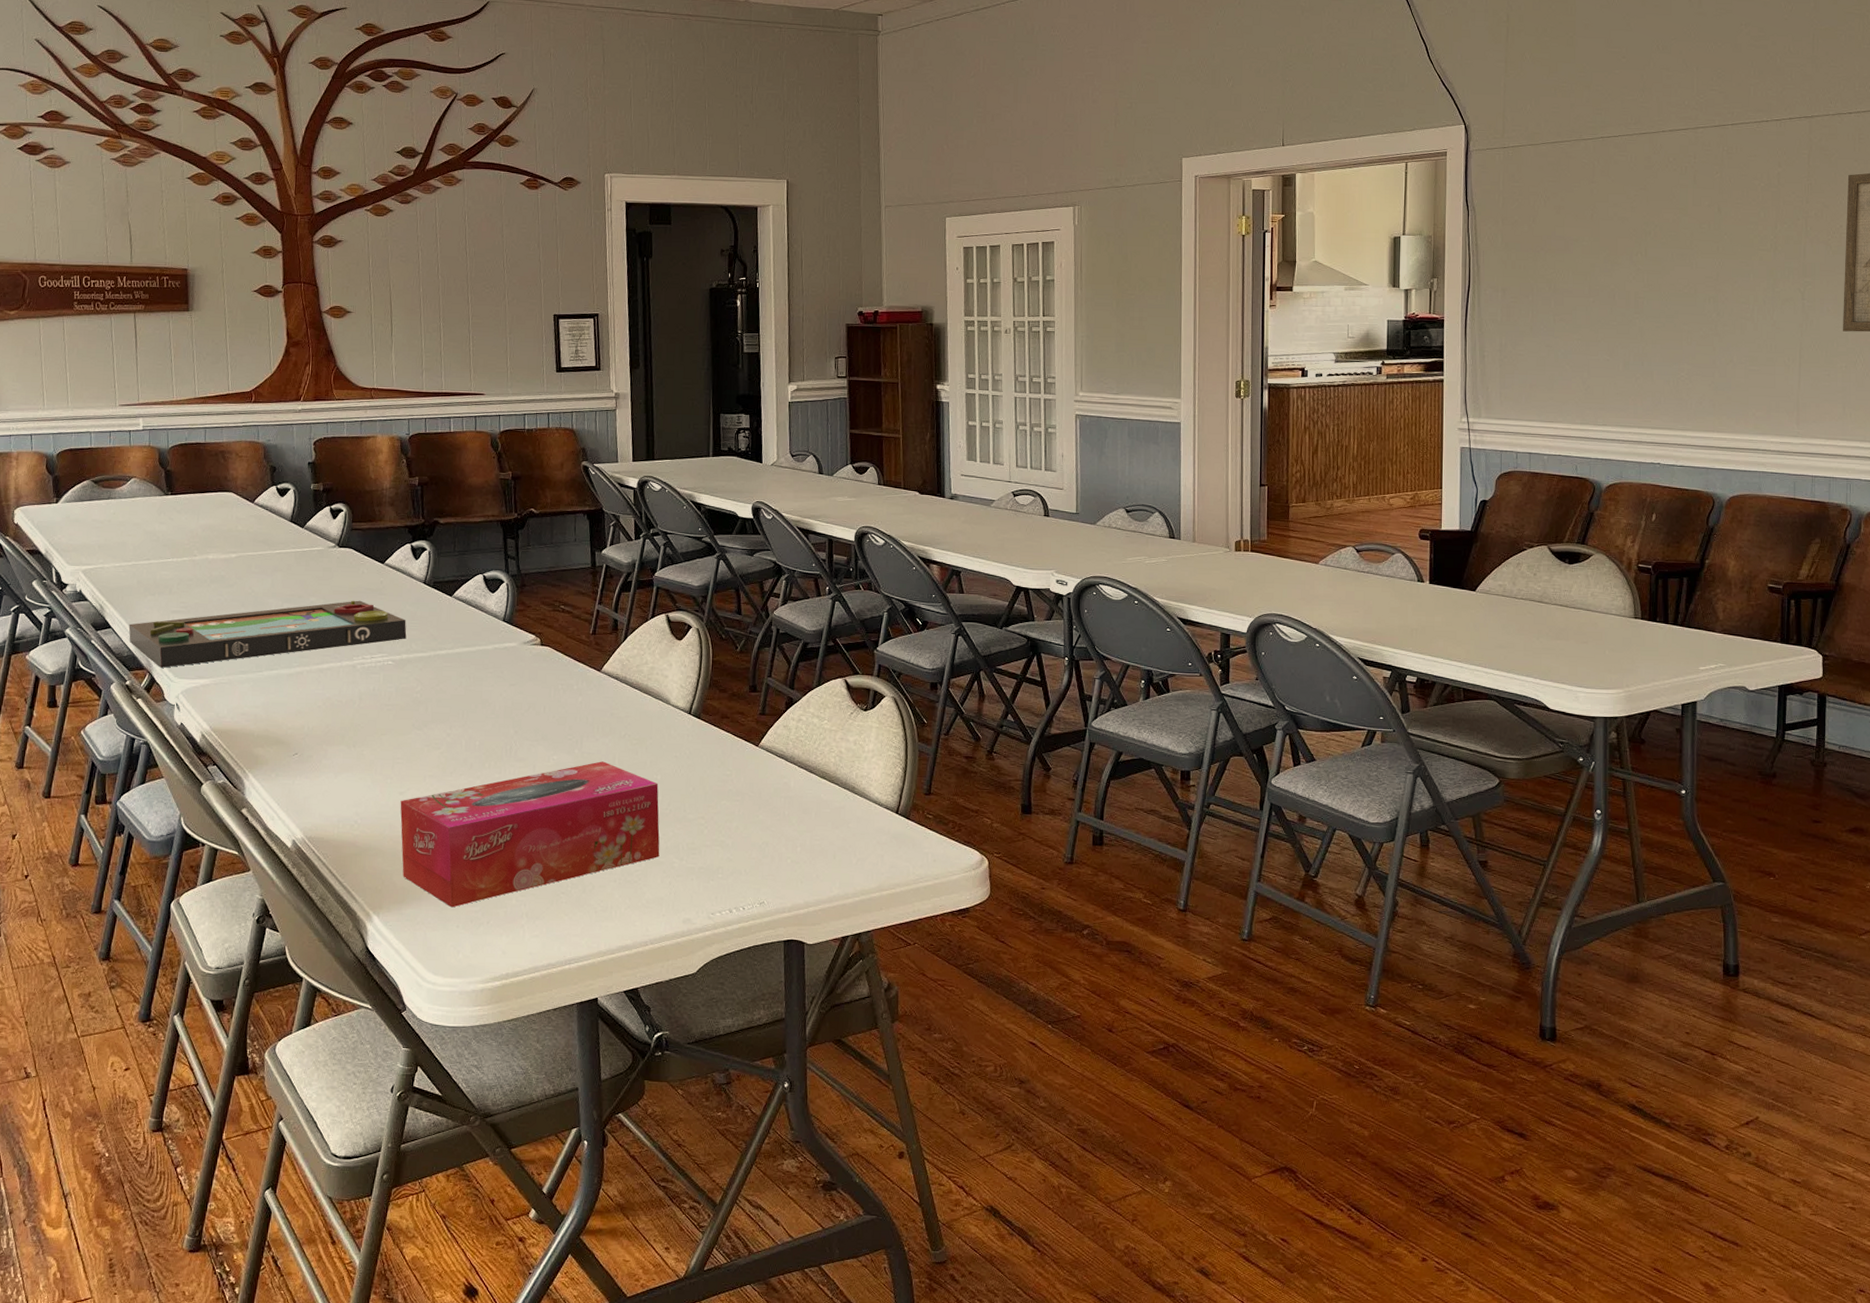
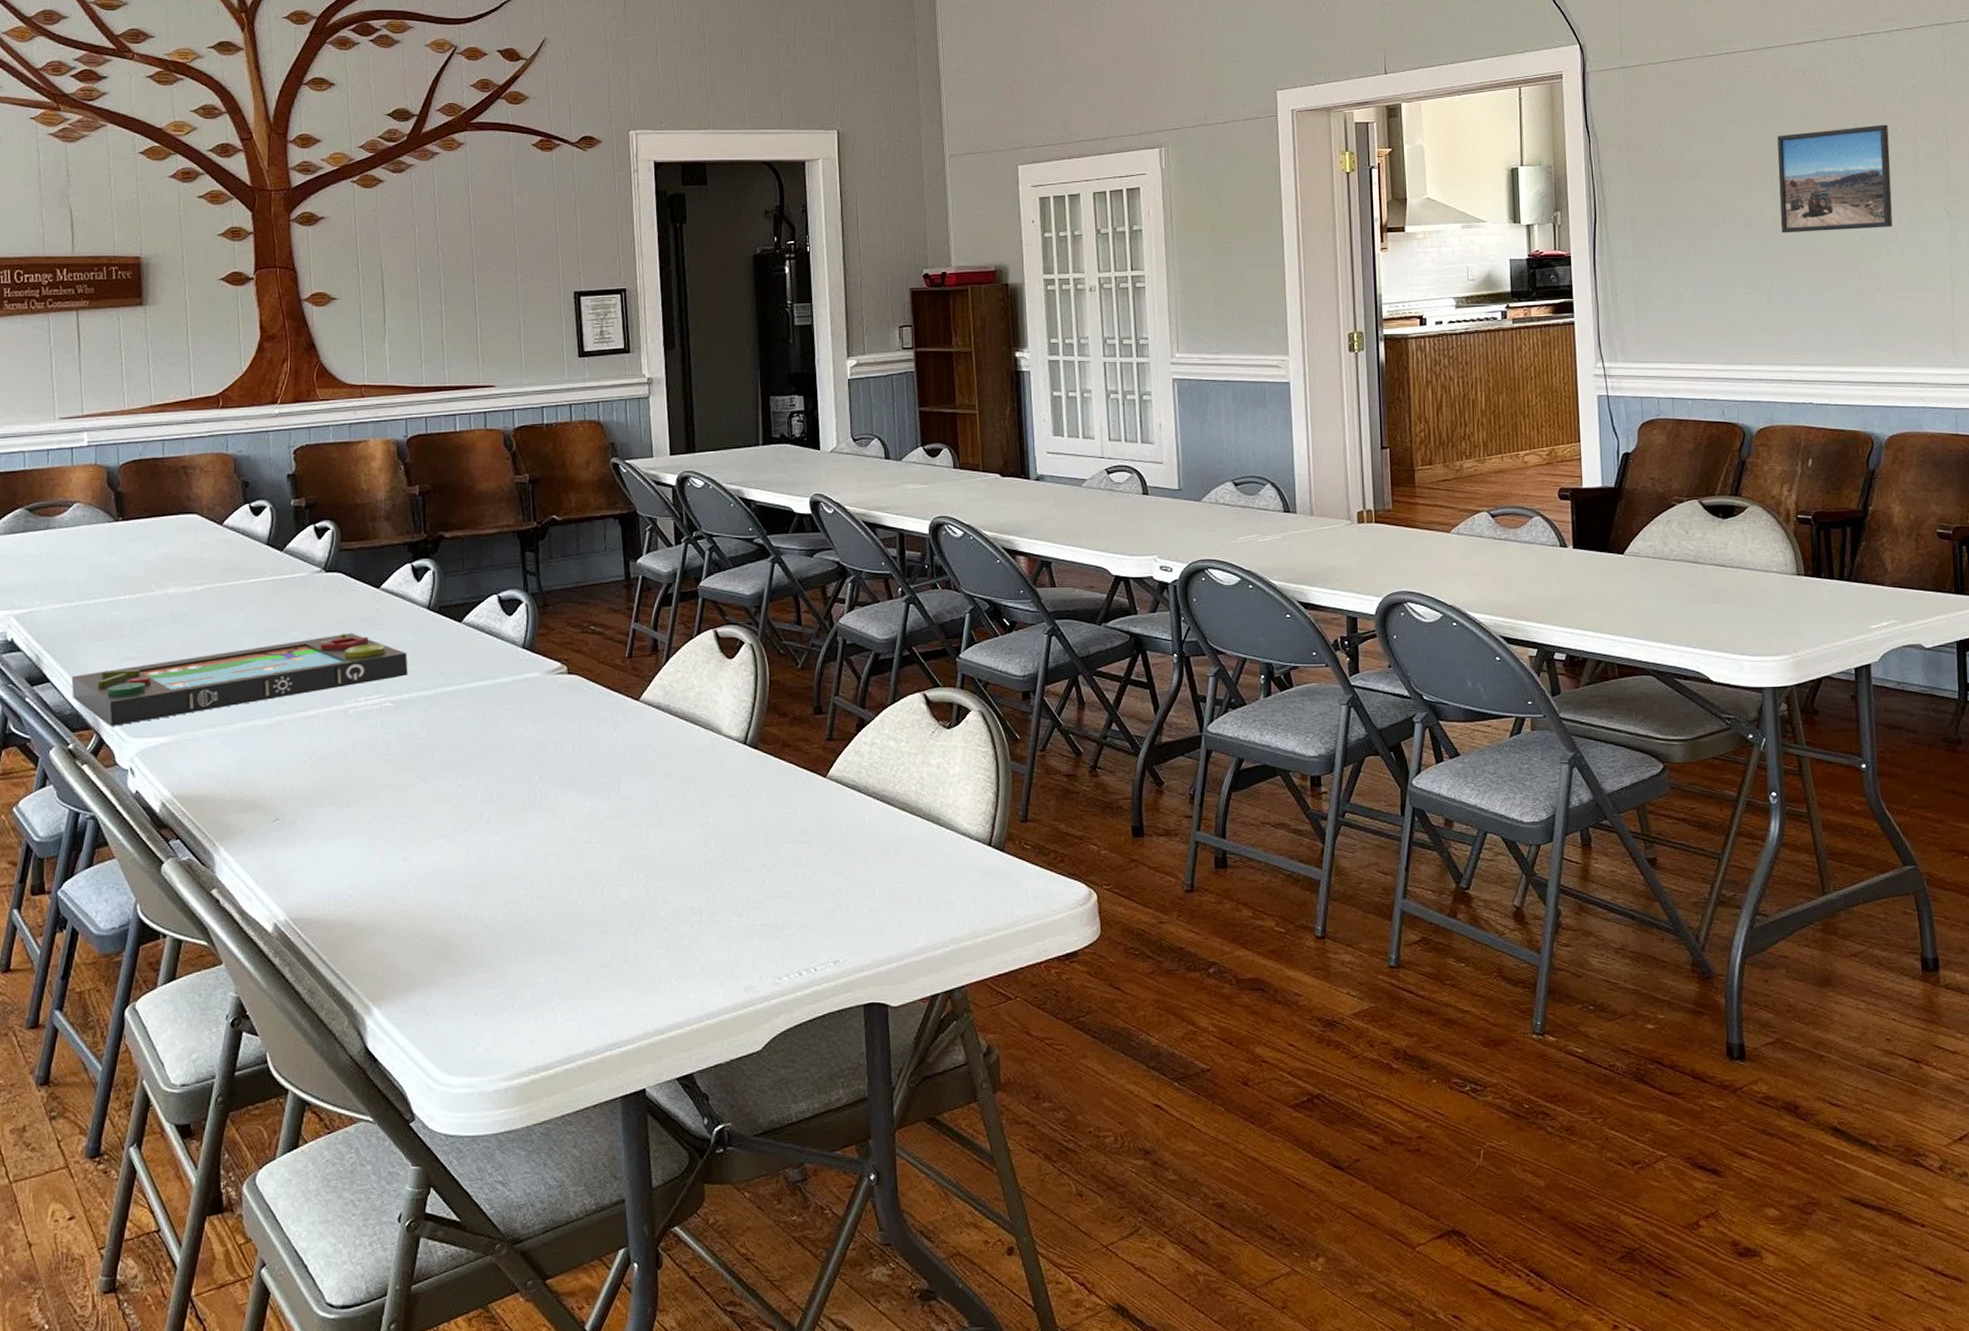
tissue box: present [400,761,660,908] -> none [403,806,715,992]
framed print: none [1642,209,1751,307] -> present [1777,124,1893,233]

